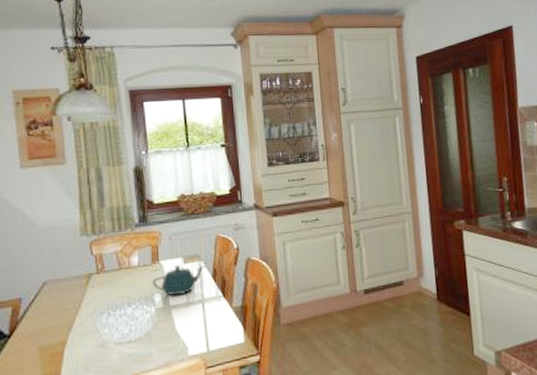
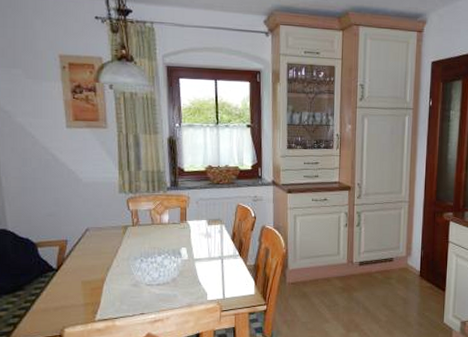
teapot: present [152,265,204,296] -> none [180,226,225,251]

